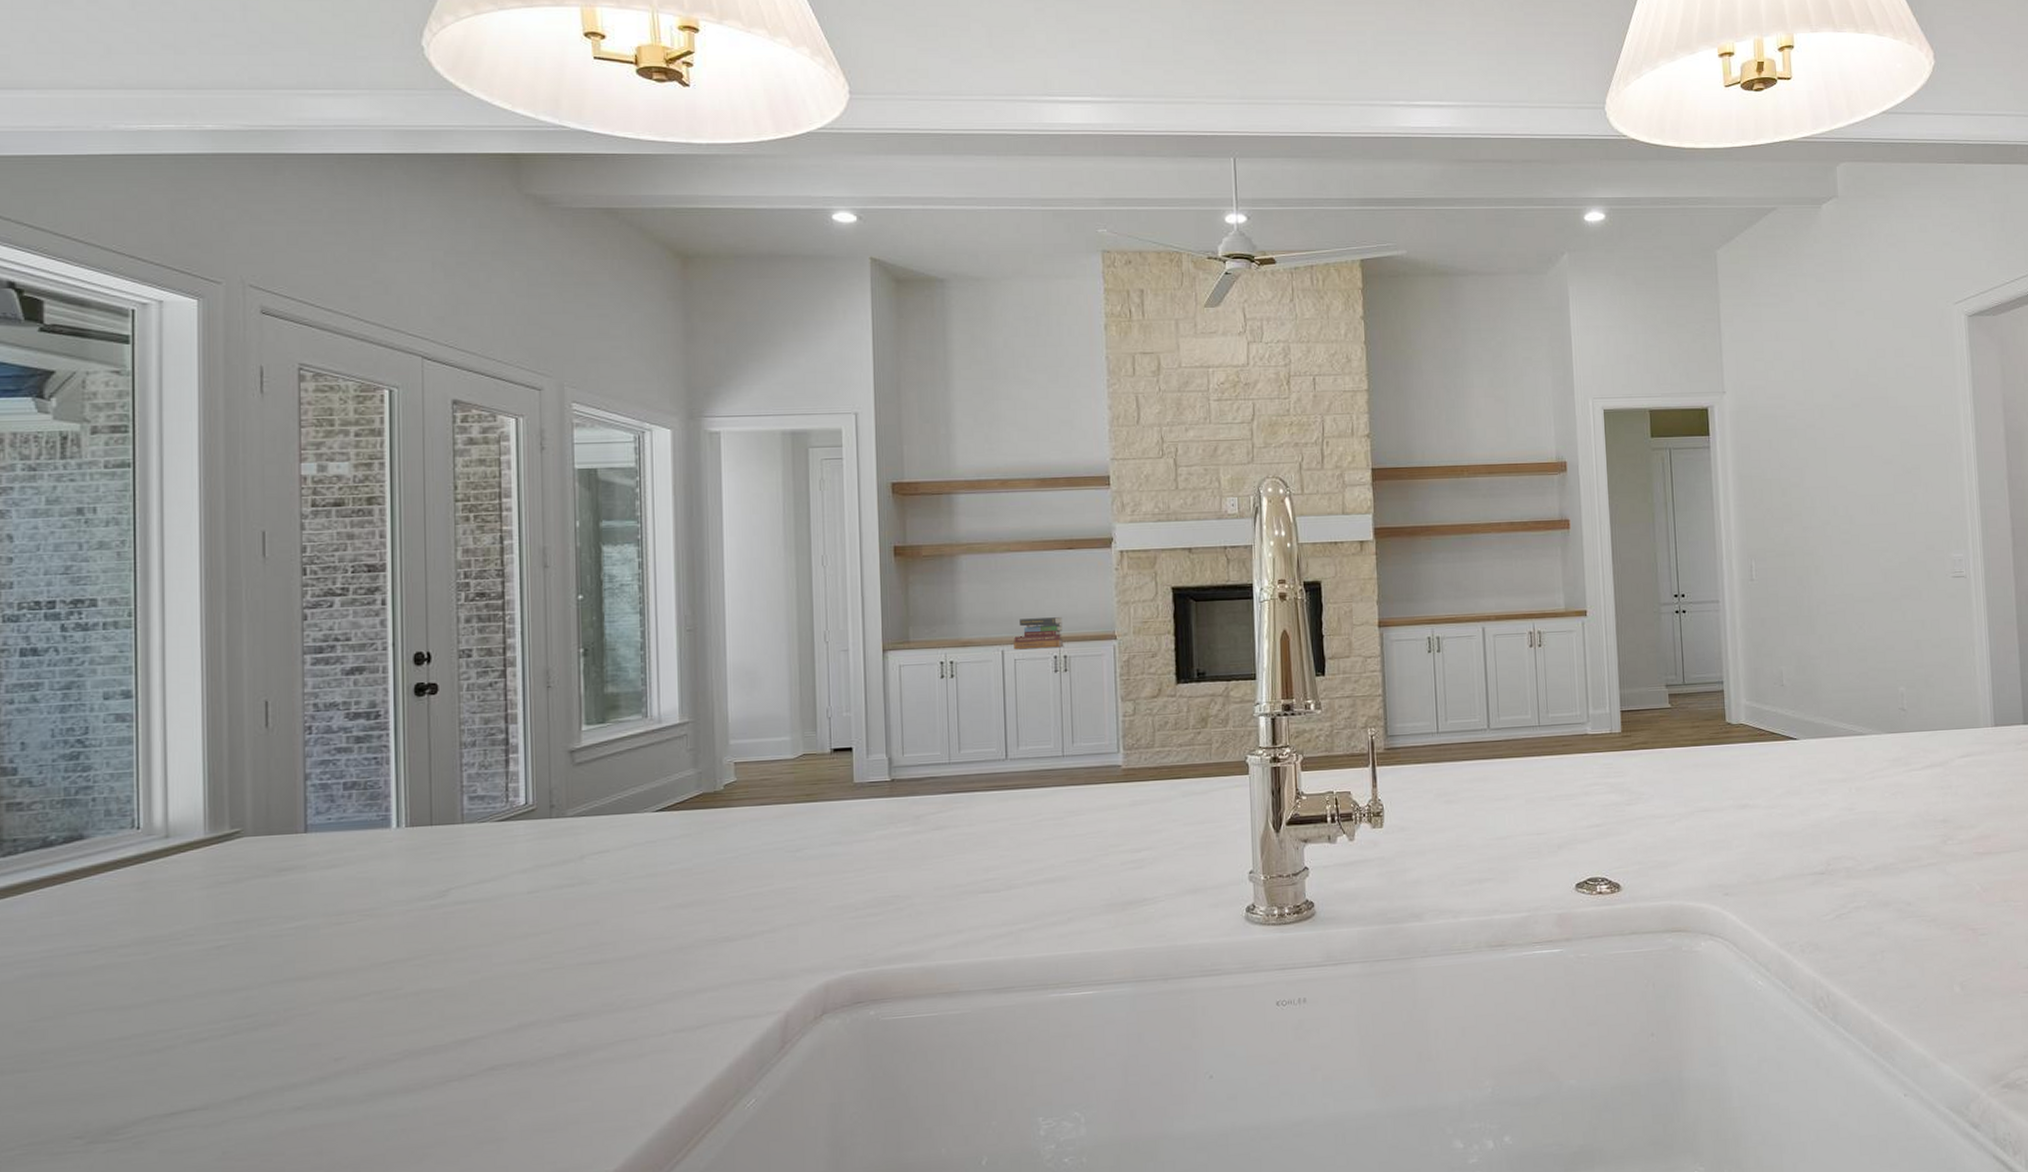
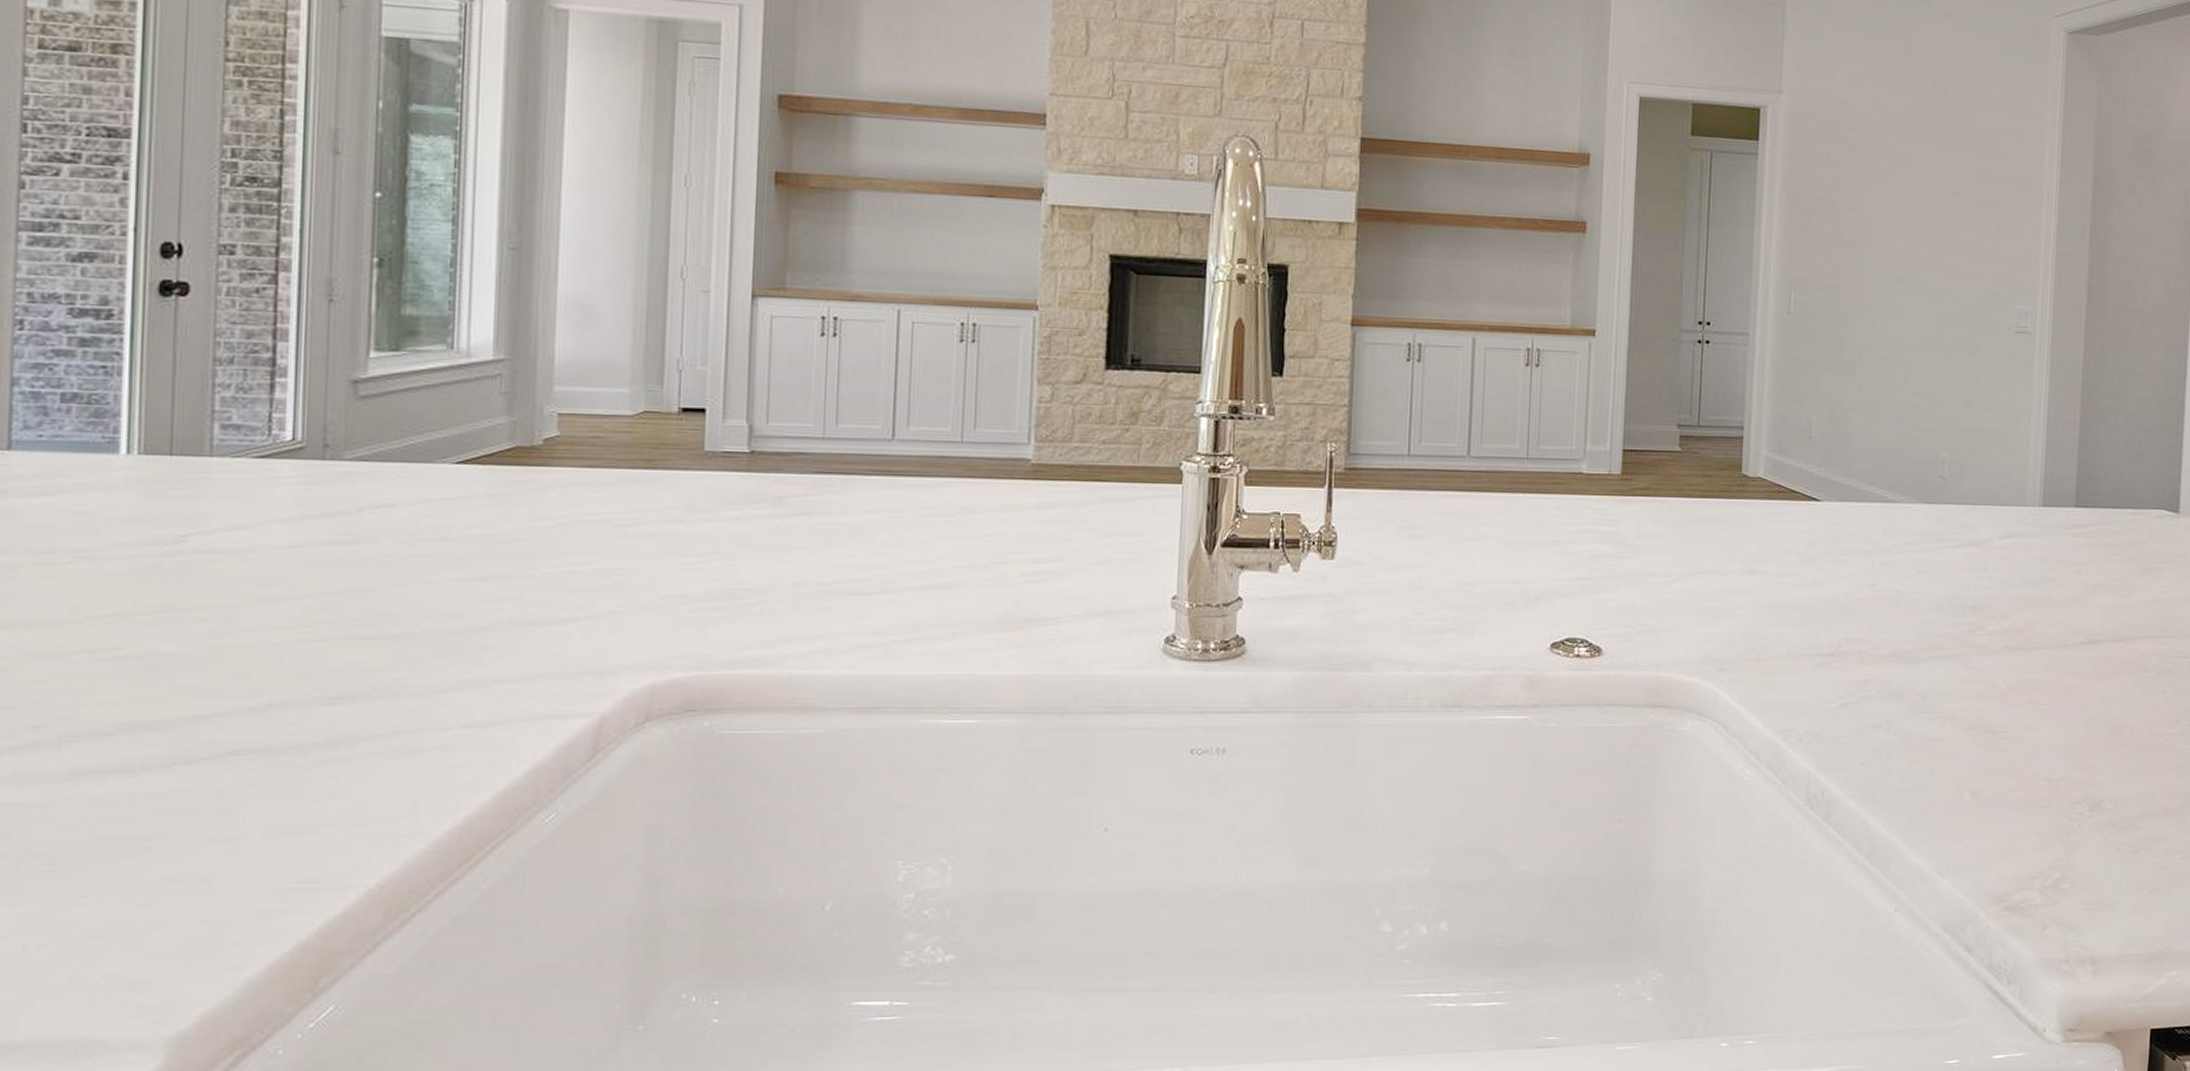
books: present [1014,617,1064,650] -> none [913,274,975,314]

